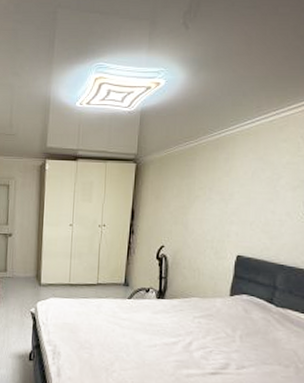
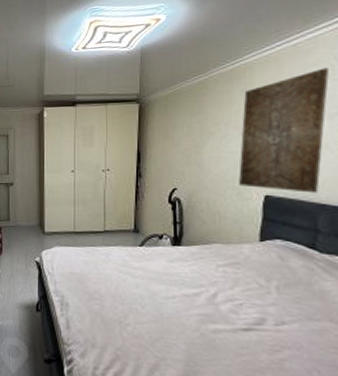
wall art: none [217,144,296,255] -> present [239,67,330,193]

